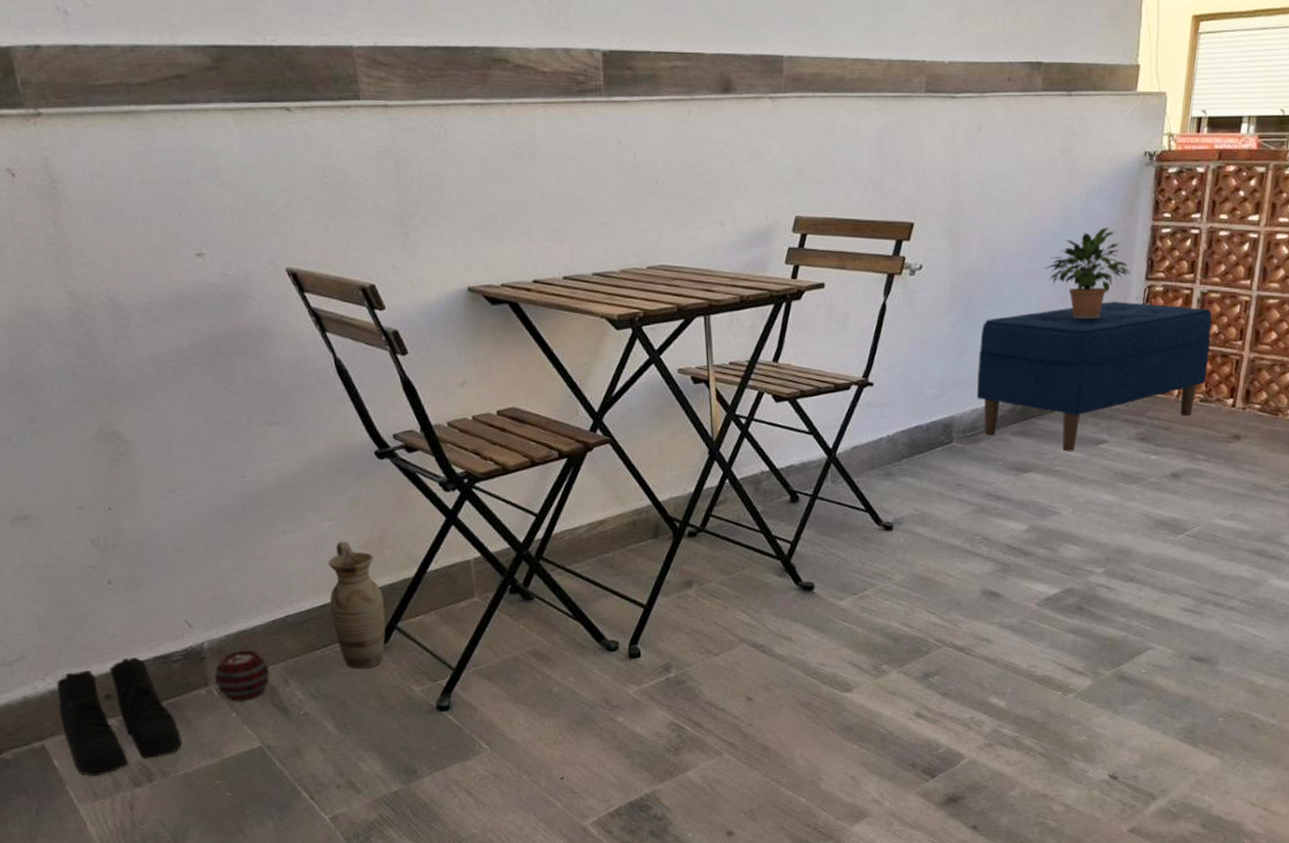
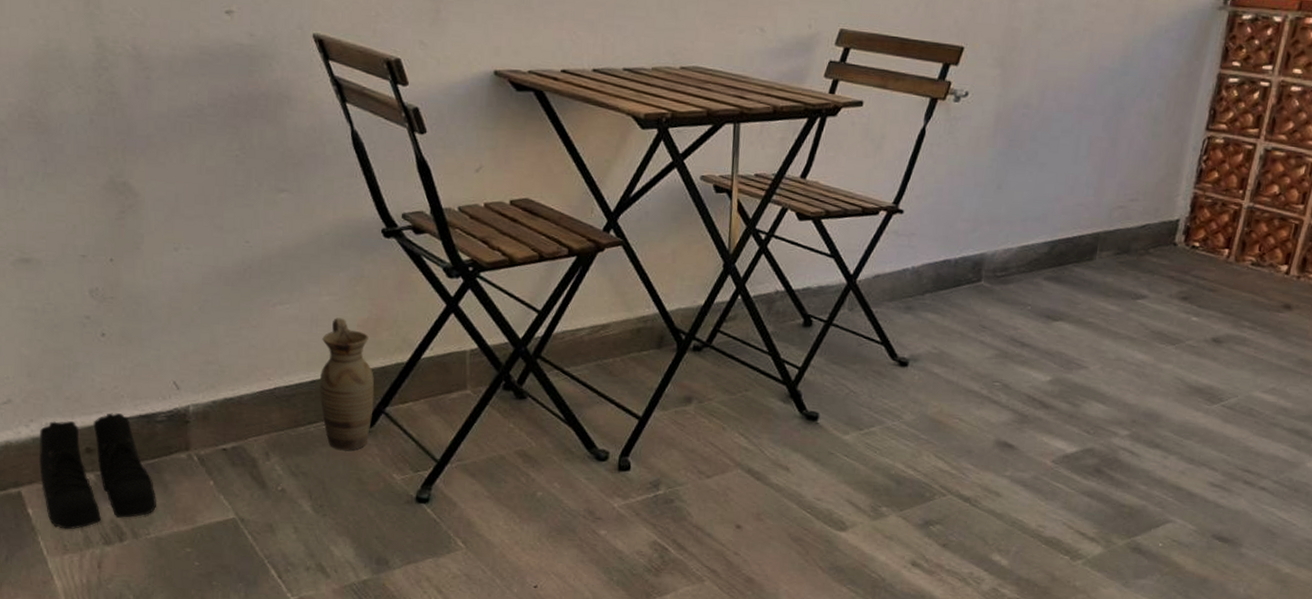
decorative ball: present [215,650,270,702] -> none [196,417,252,470]
bench: present [976,301,1212,452] -> none [1011,149,1274,304]
potted plant: present [1044,227,1131,319] -> none [1098,70,1190,166]

